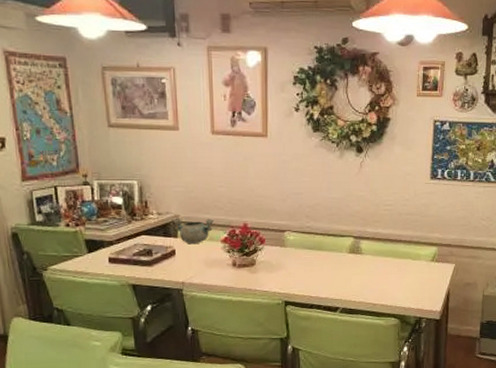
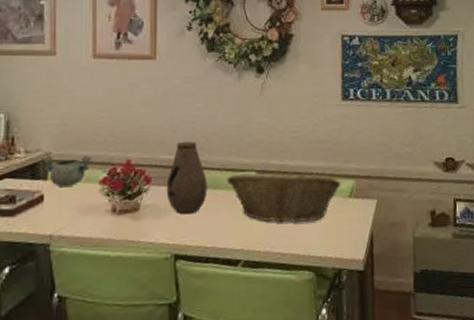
vase: none [277,209,312,269] -> present [166,141,208,214]
fruit basket: none [329,237,425,280] -> present [227,171,341,223]

